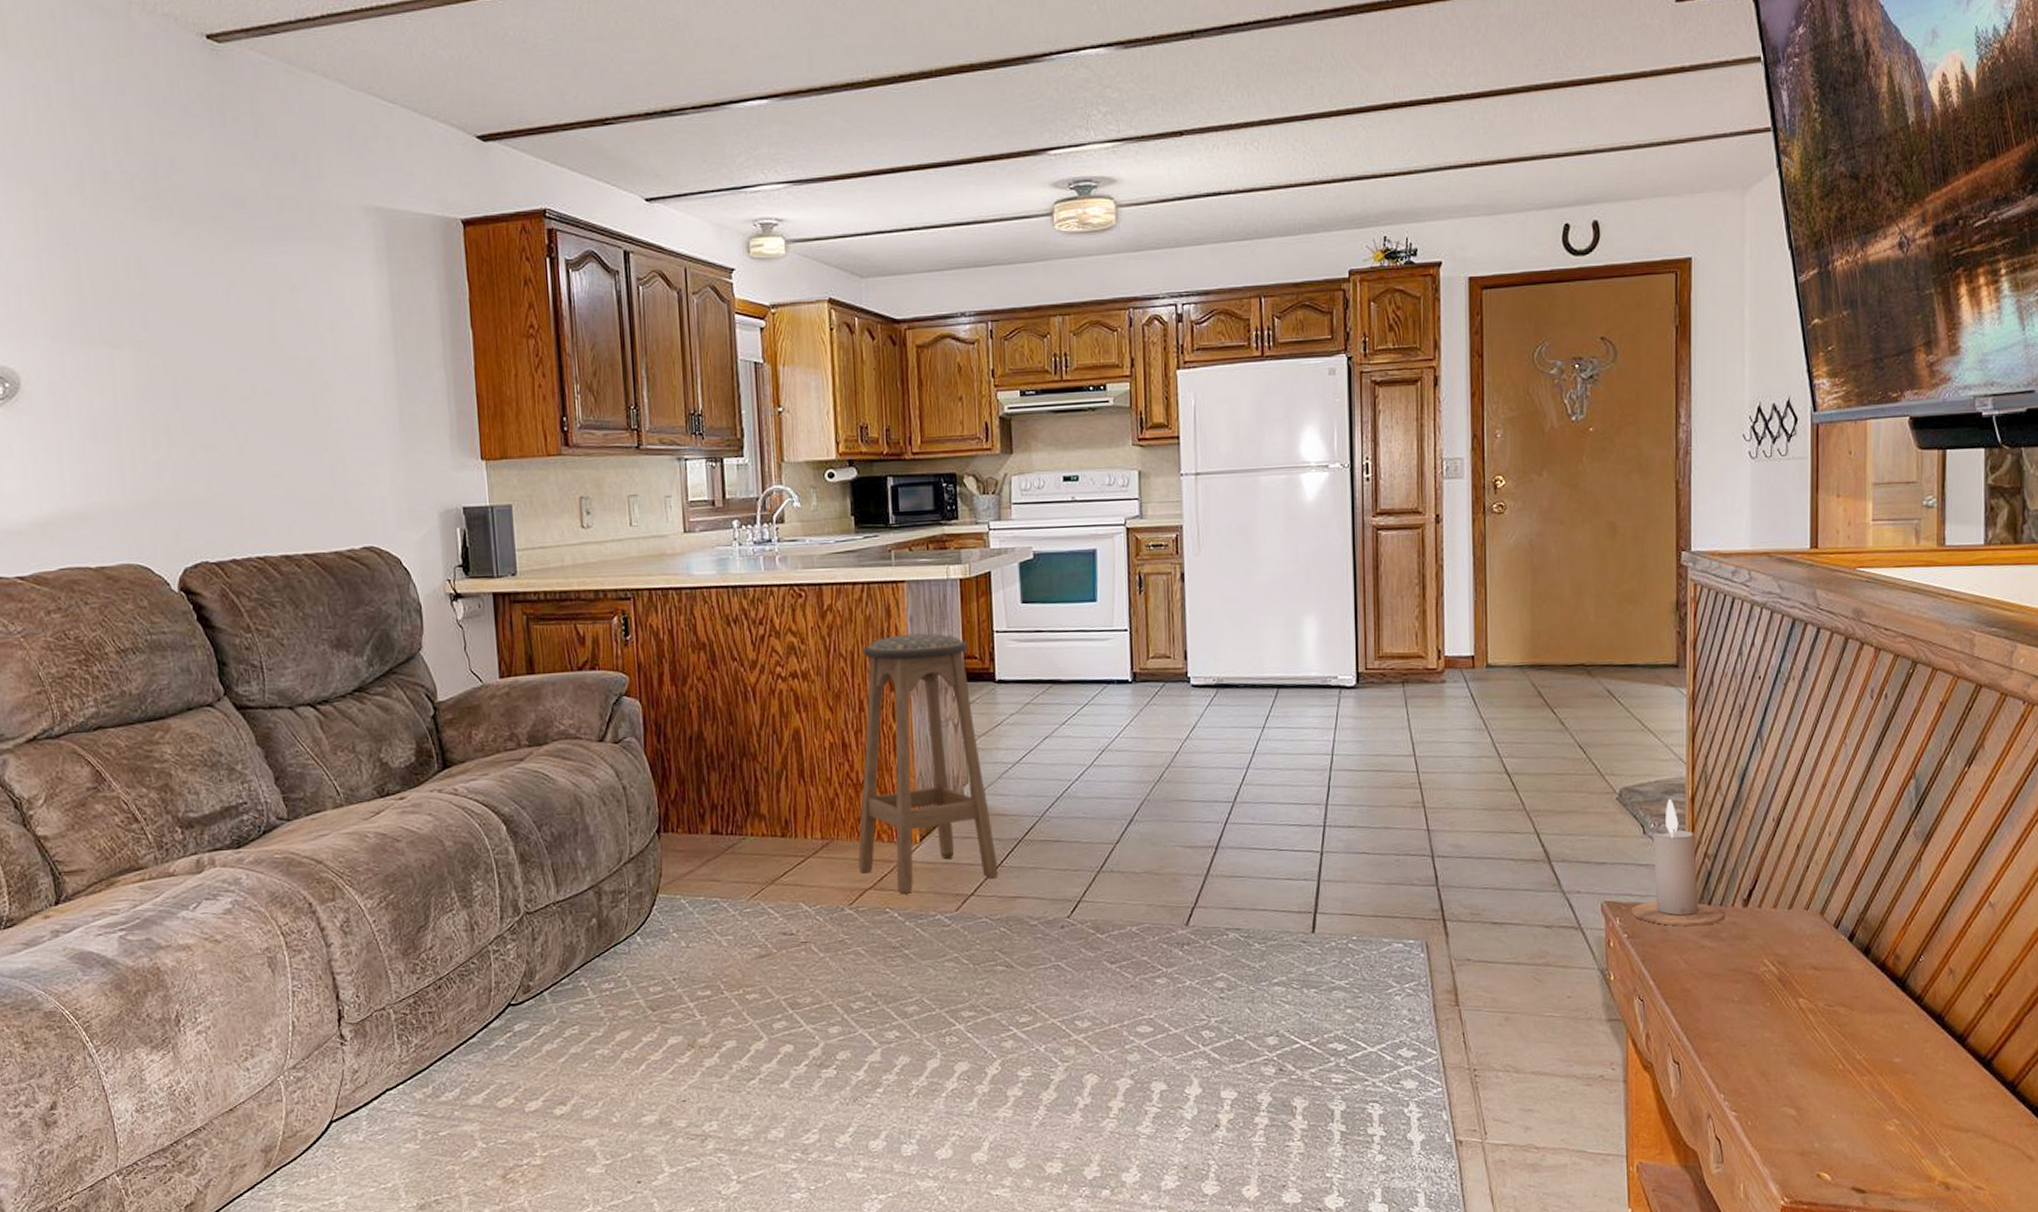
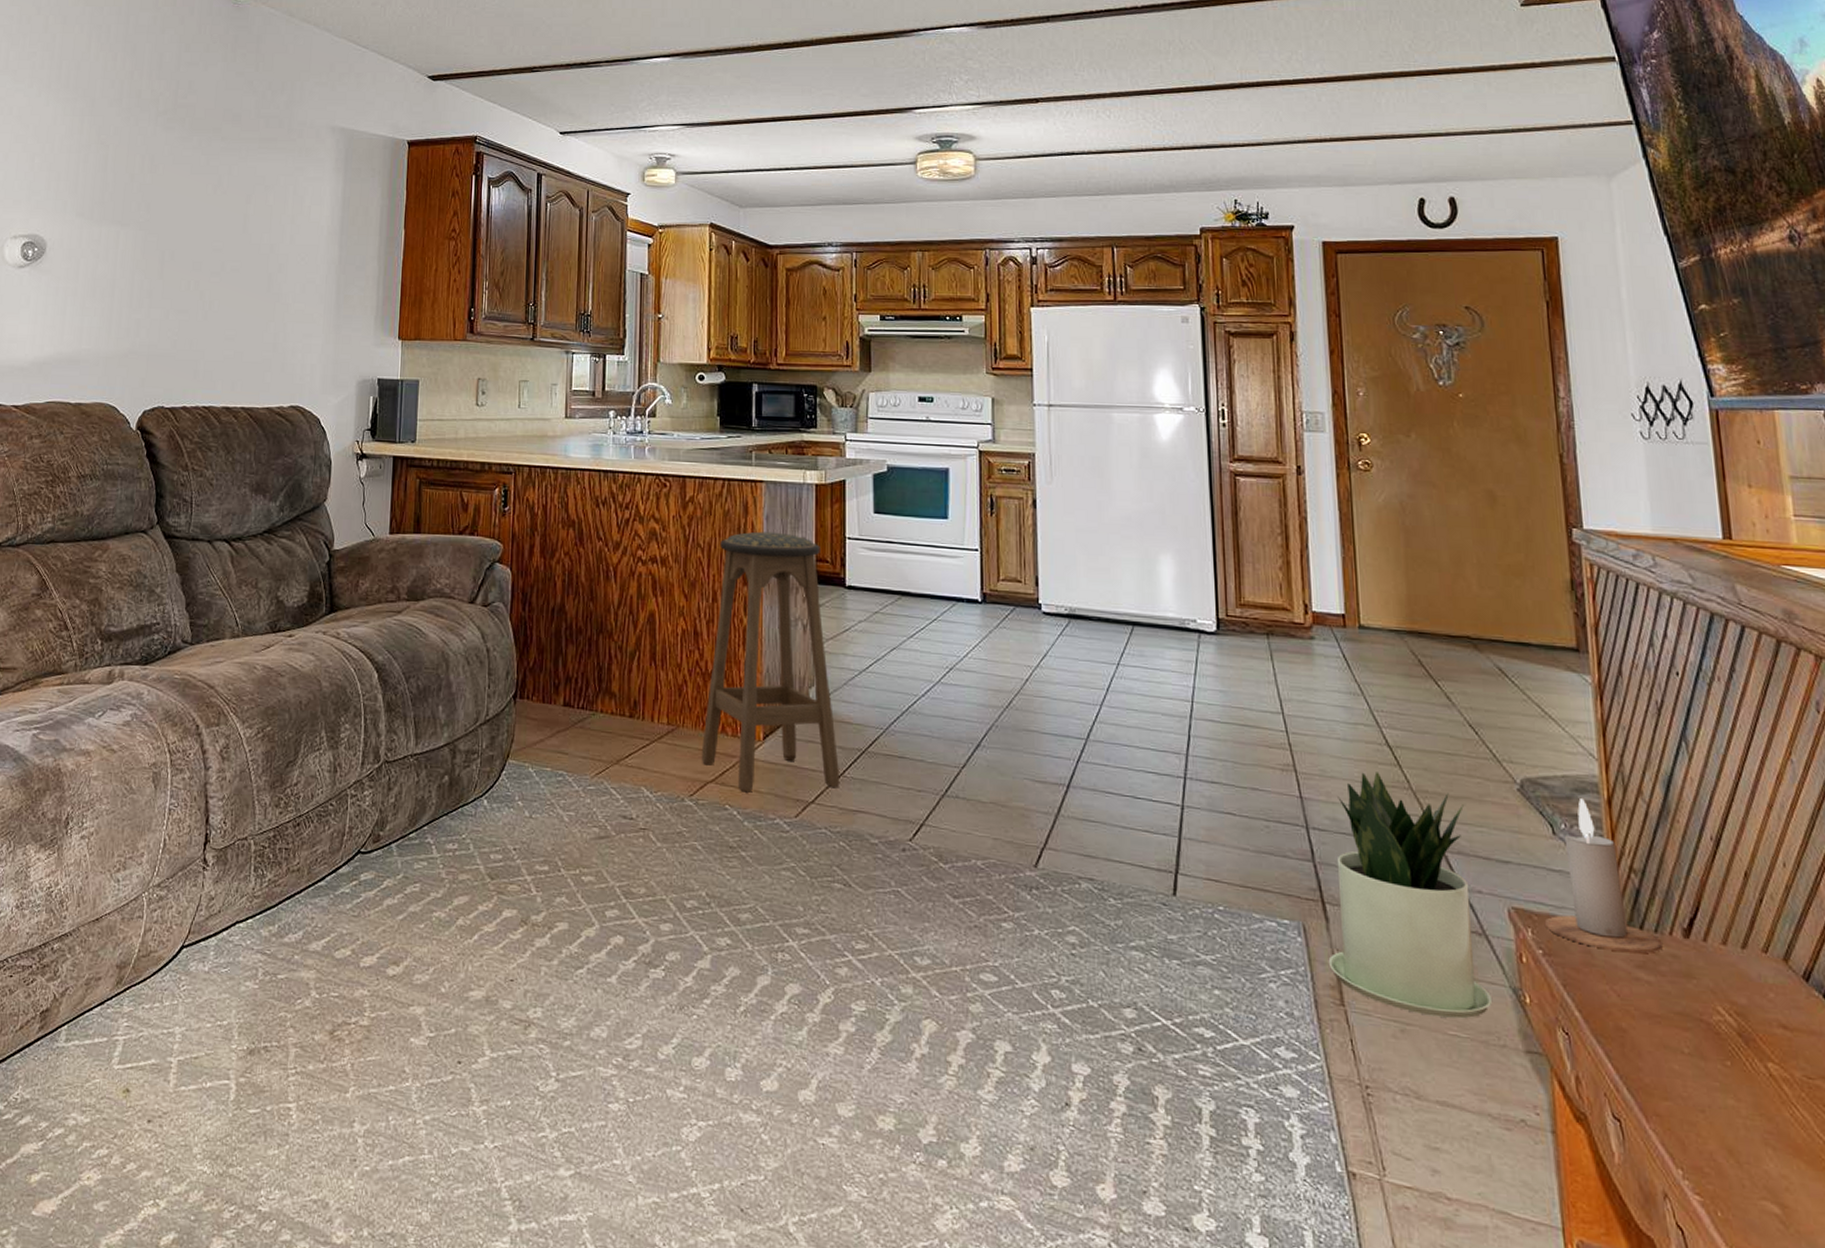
planter: none [1446,798,1583,1003] -> present [1328,772,1493,1019]

